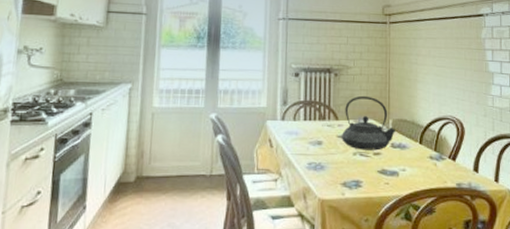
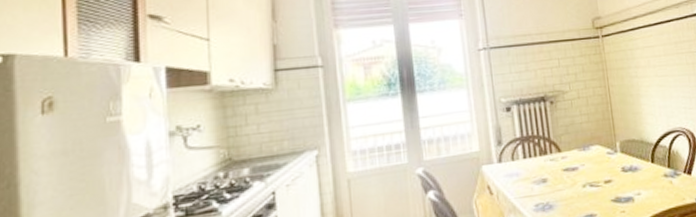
teapot: present [342,95,396,151] -> none [566,120,625,181]

